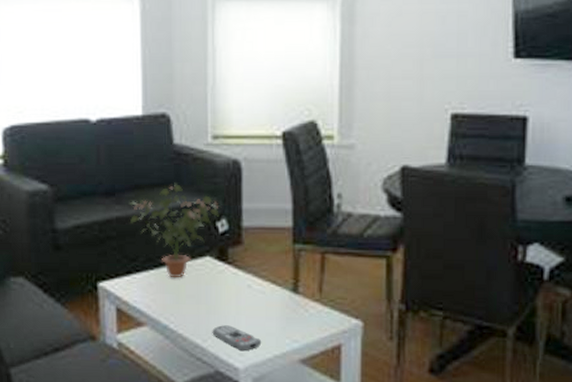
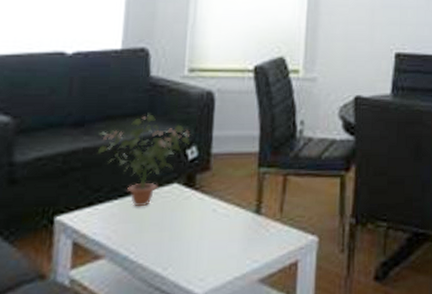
remote control: present [212,325,262,352] -> none [173,251,223,277]

